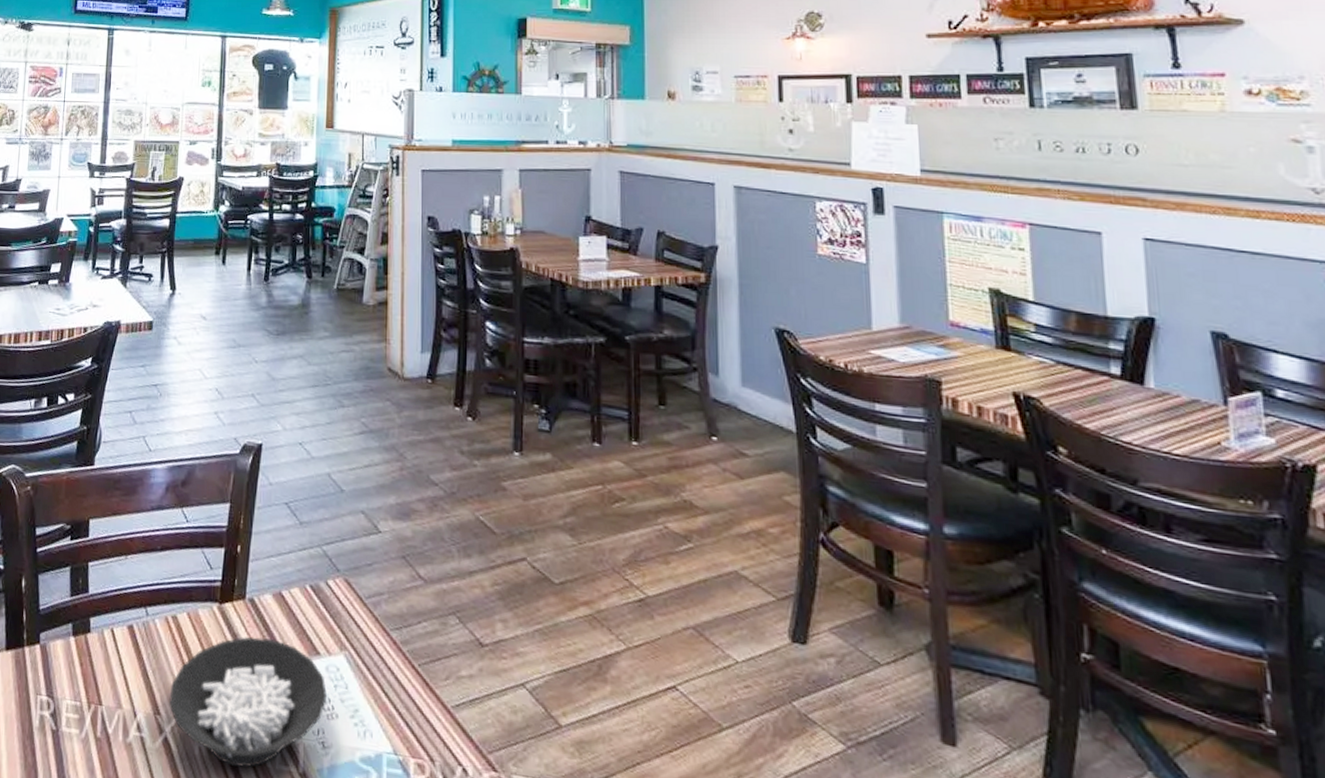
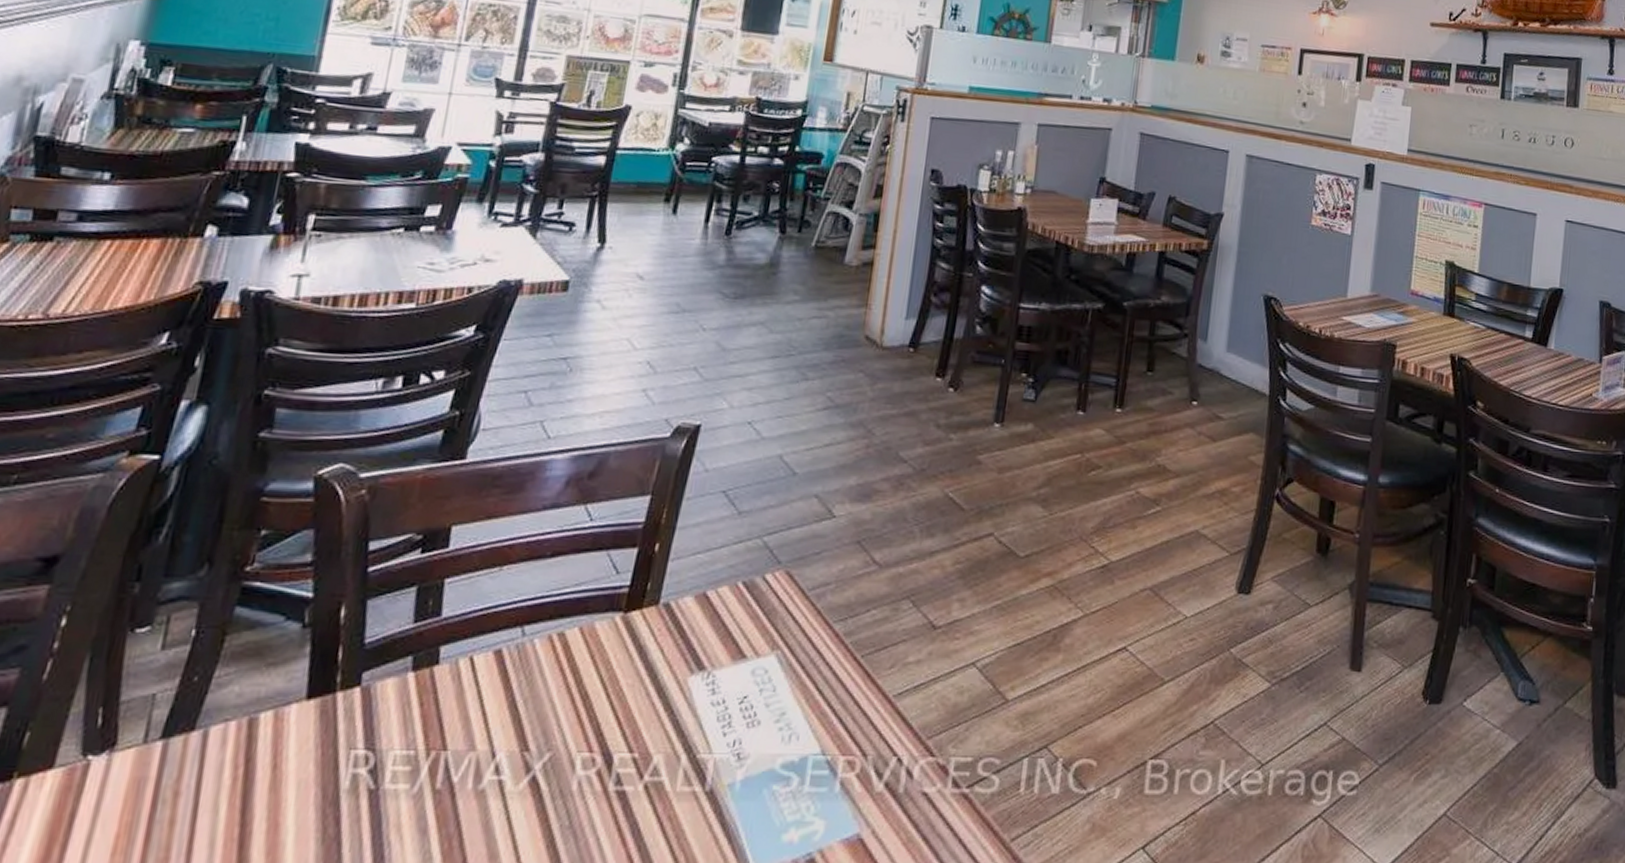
cereal bowl: present [169,637,327,768] -> none [542,646,750,796]

